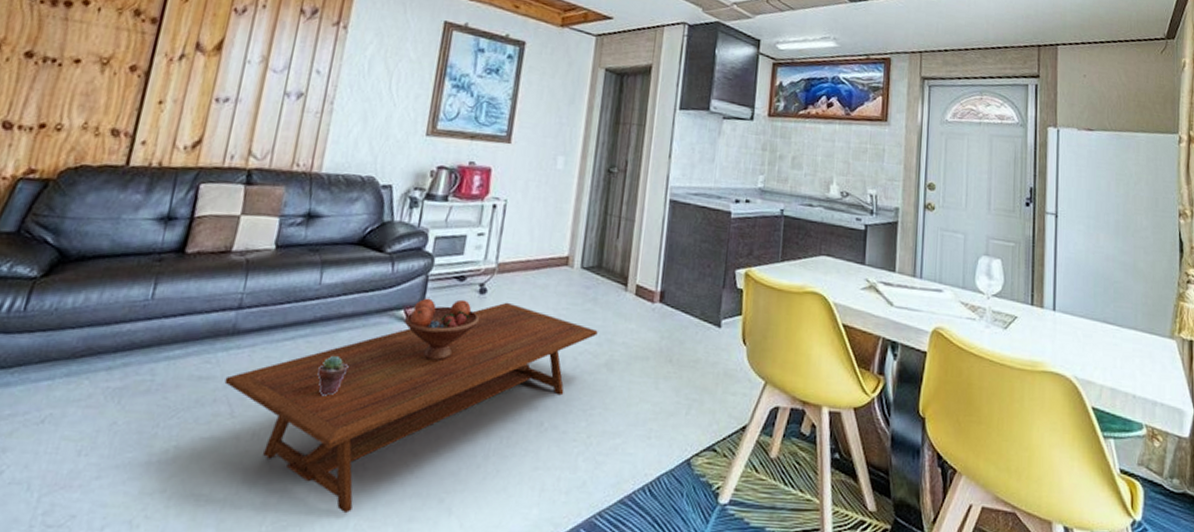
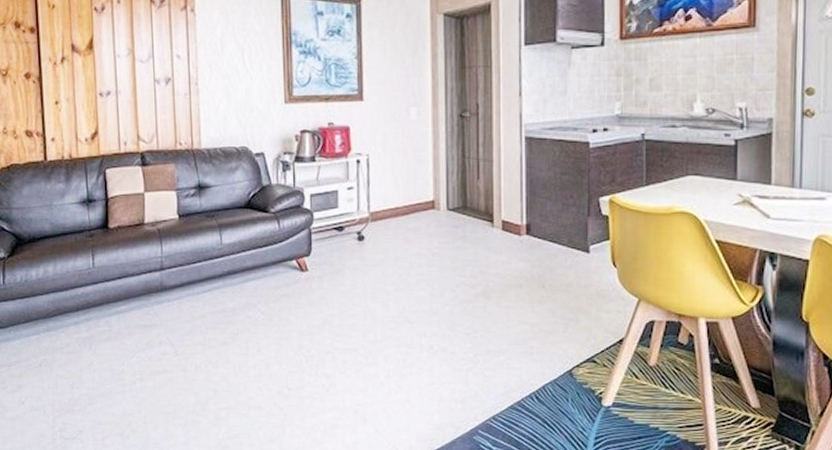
coffee table: present [224,302,598,514] -> none [164,246,471,424]
potted succulent: present [317,355,349,396] -> none [235,301,259,335]
fruit bowl: present [404,298,480,361] -> none [297,247,363,301]

